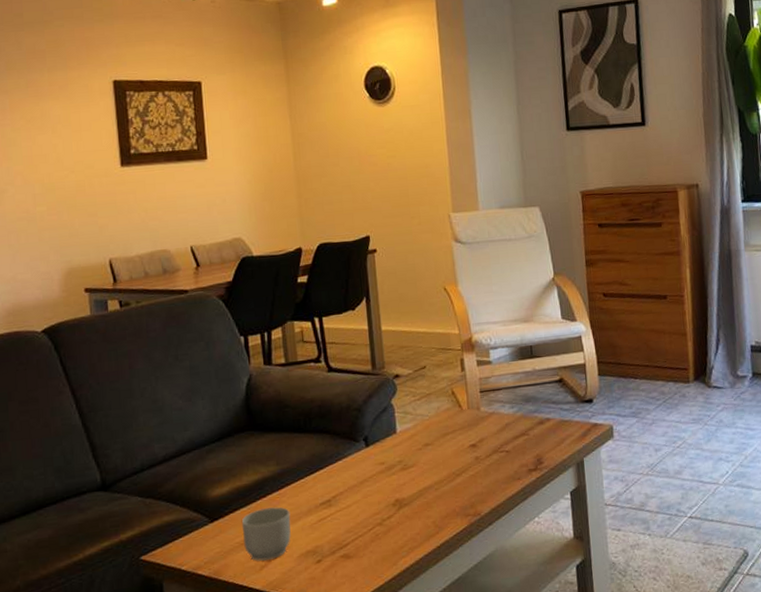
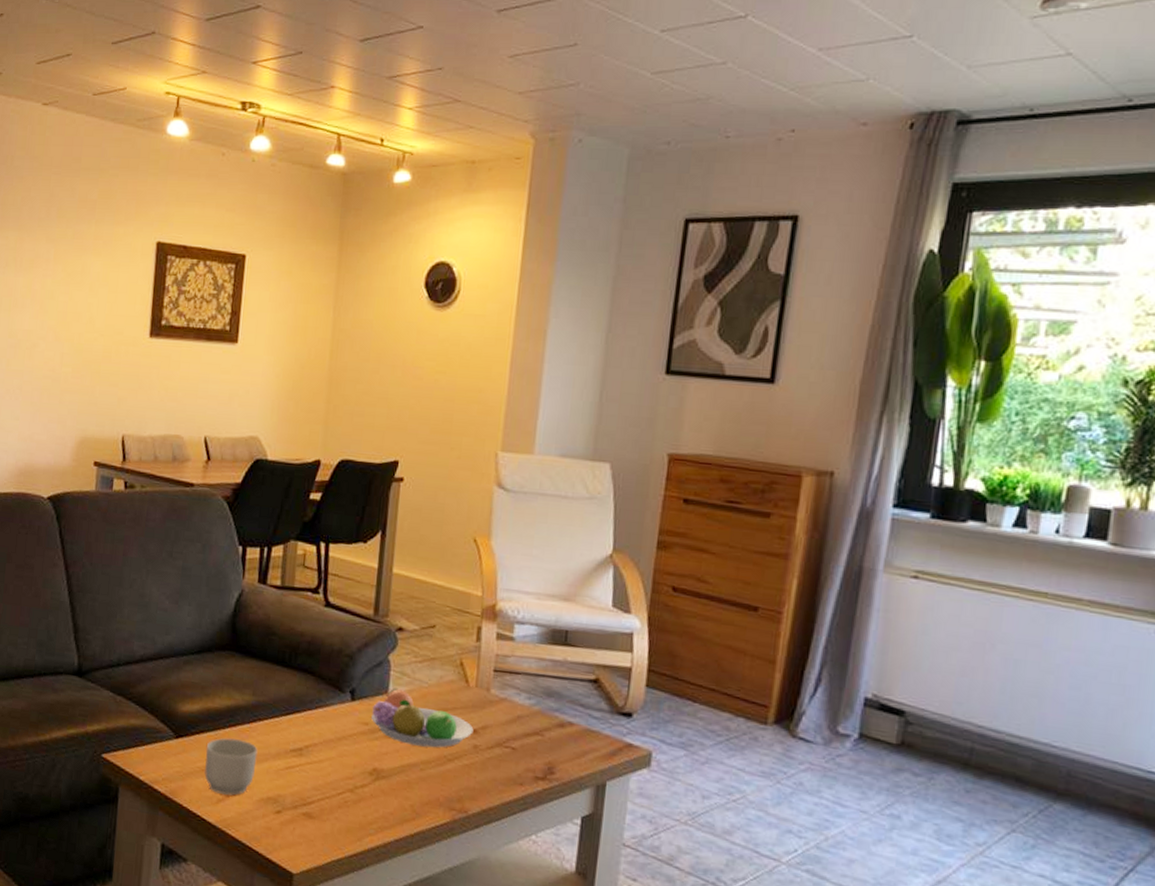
fruit bowl: none [385,426,473,472] -> present [370,688,474,748]

